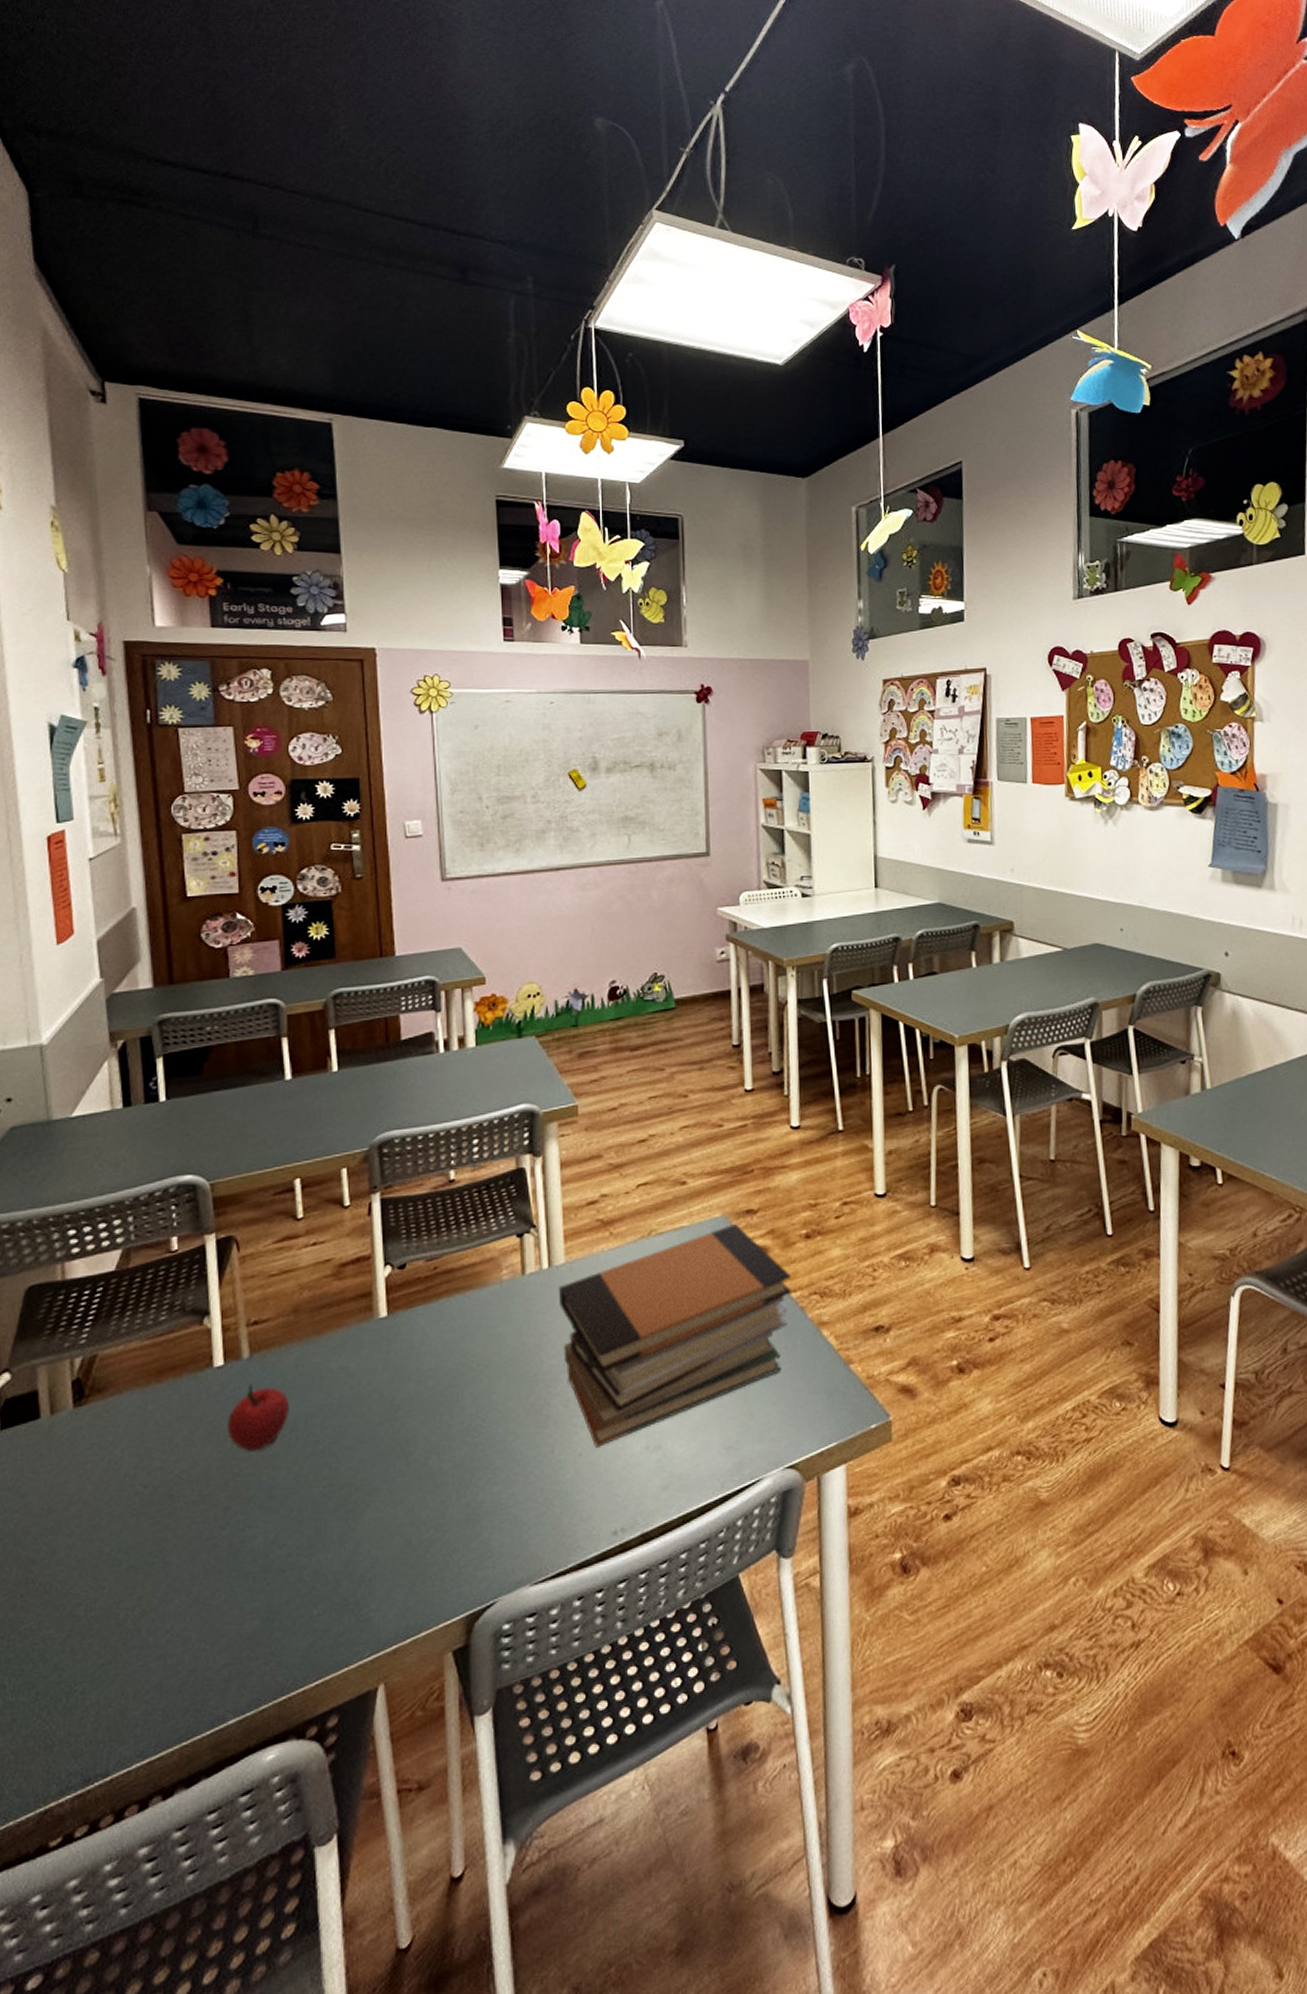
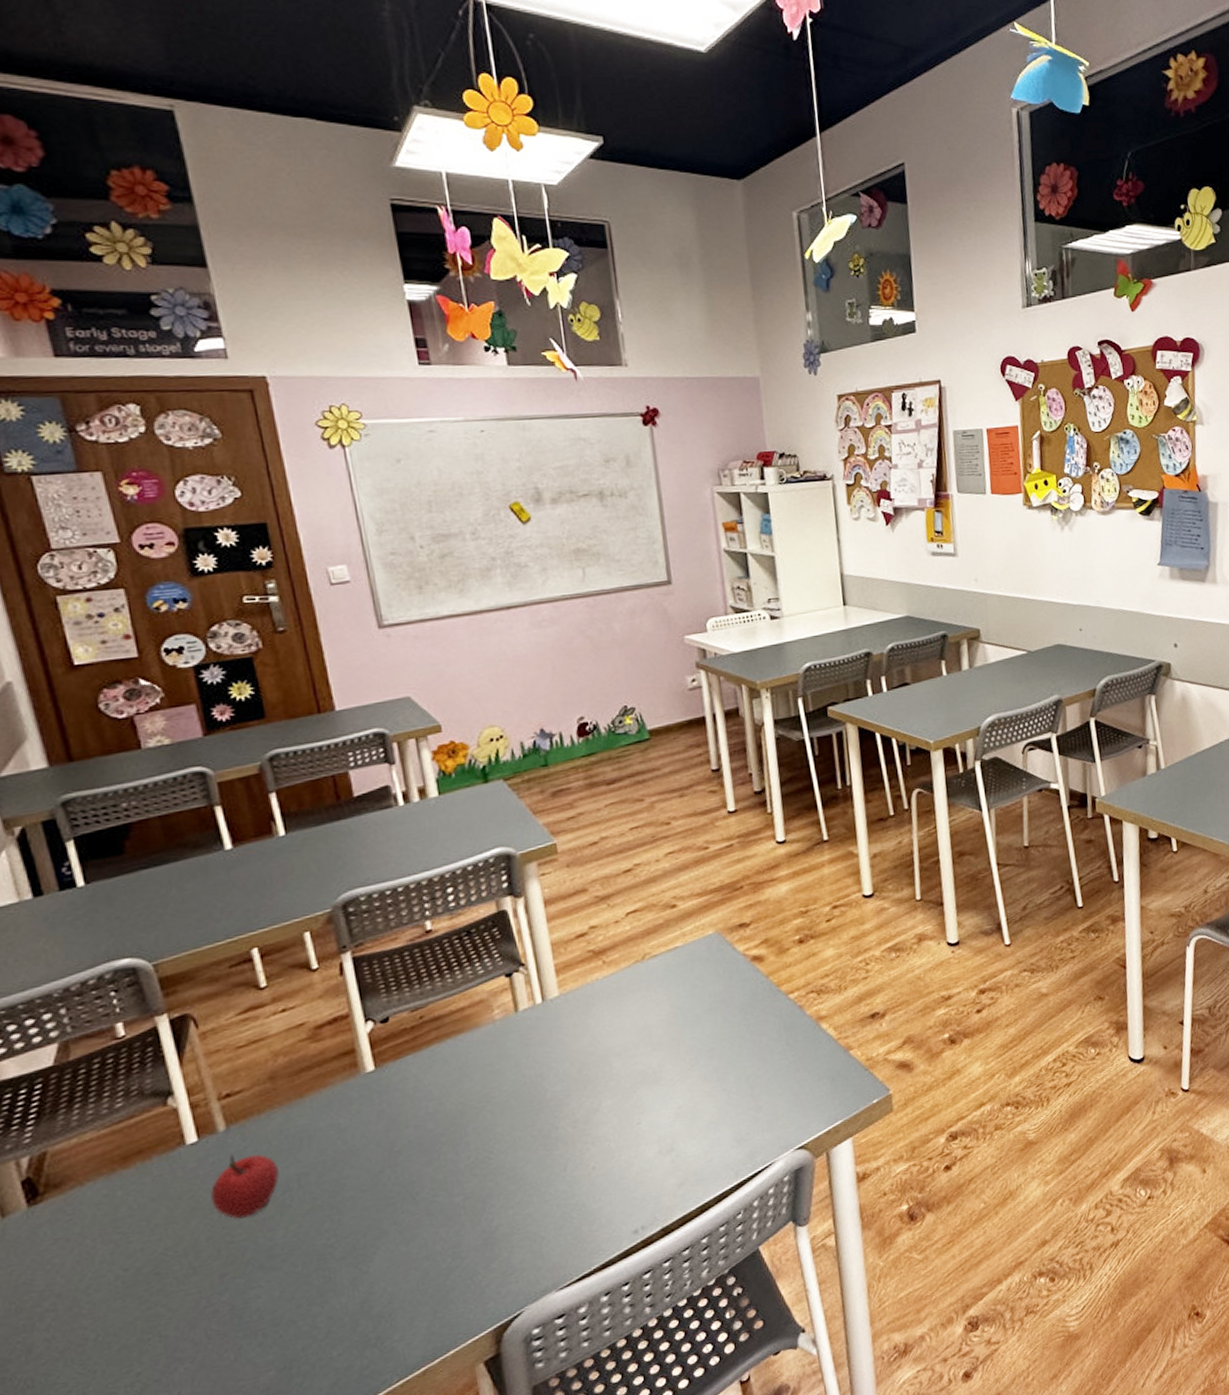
book stack: present [558,1224,792,1448] -> none [554,938,790,1160]

